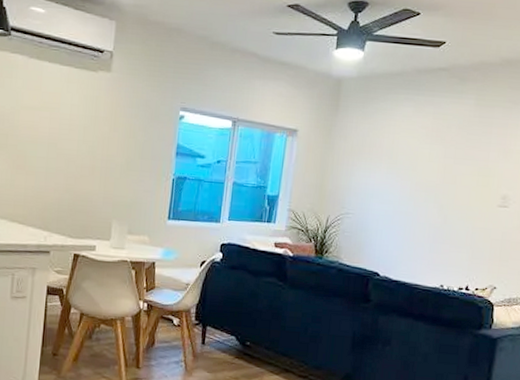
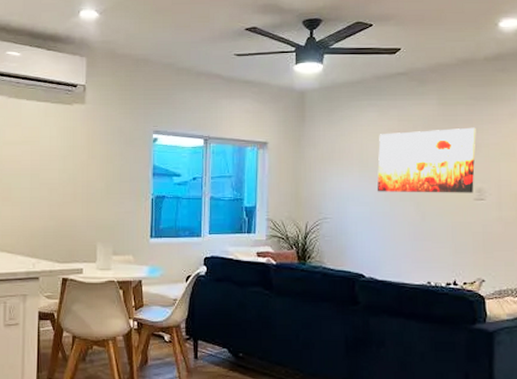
wall art: none [402,130,510,200] -> present [377,127,476,193]

